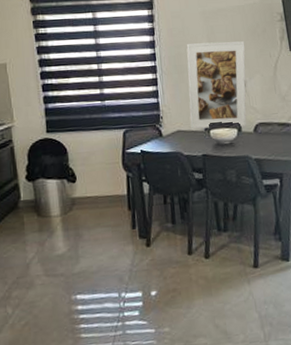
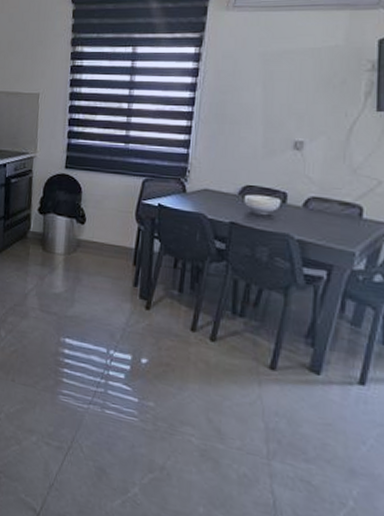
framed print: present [186,41,247,130] -> none [221,89,313,199]

